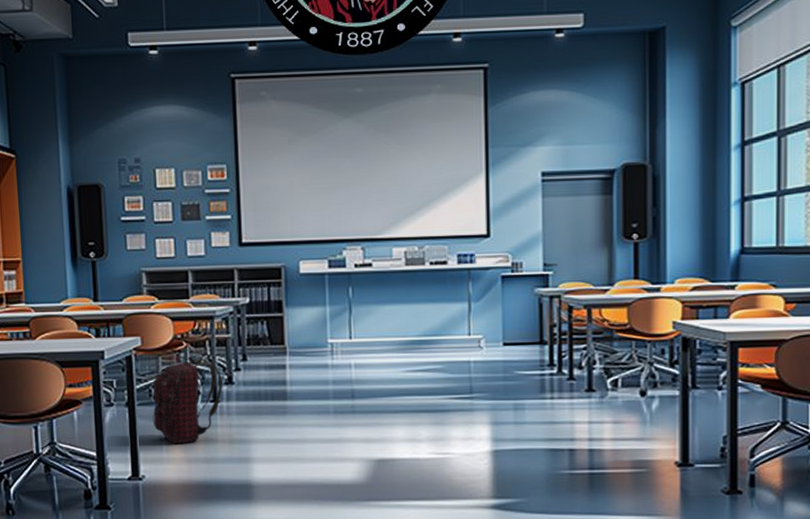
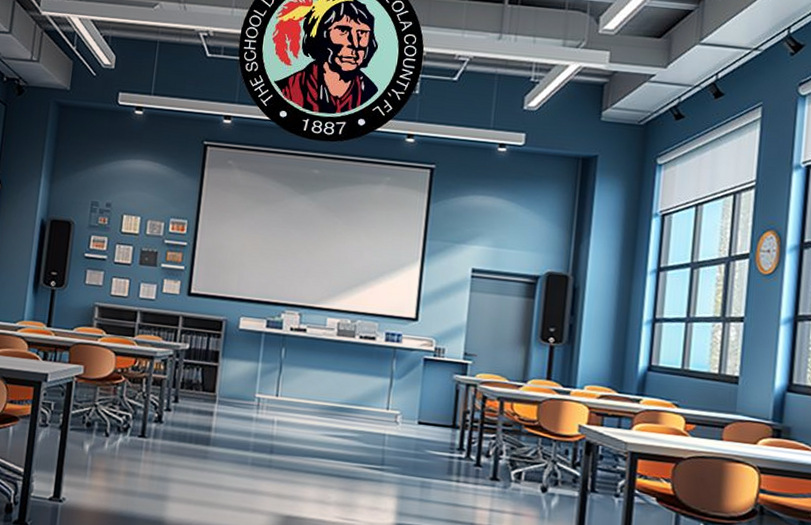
backpack: present [153,356,223,445] -> none [82,390,153,474]

